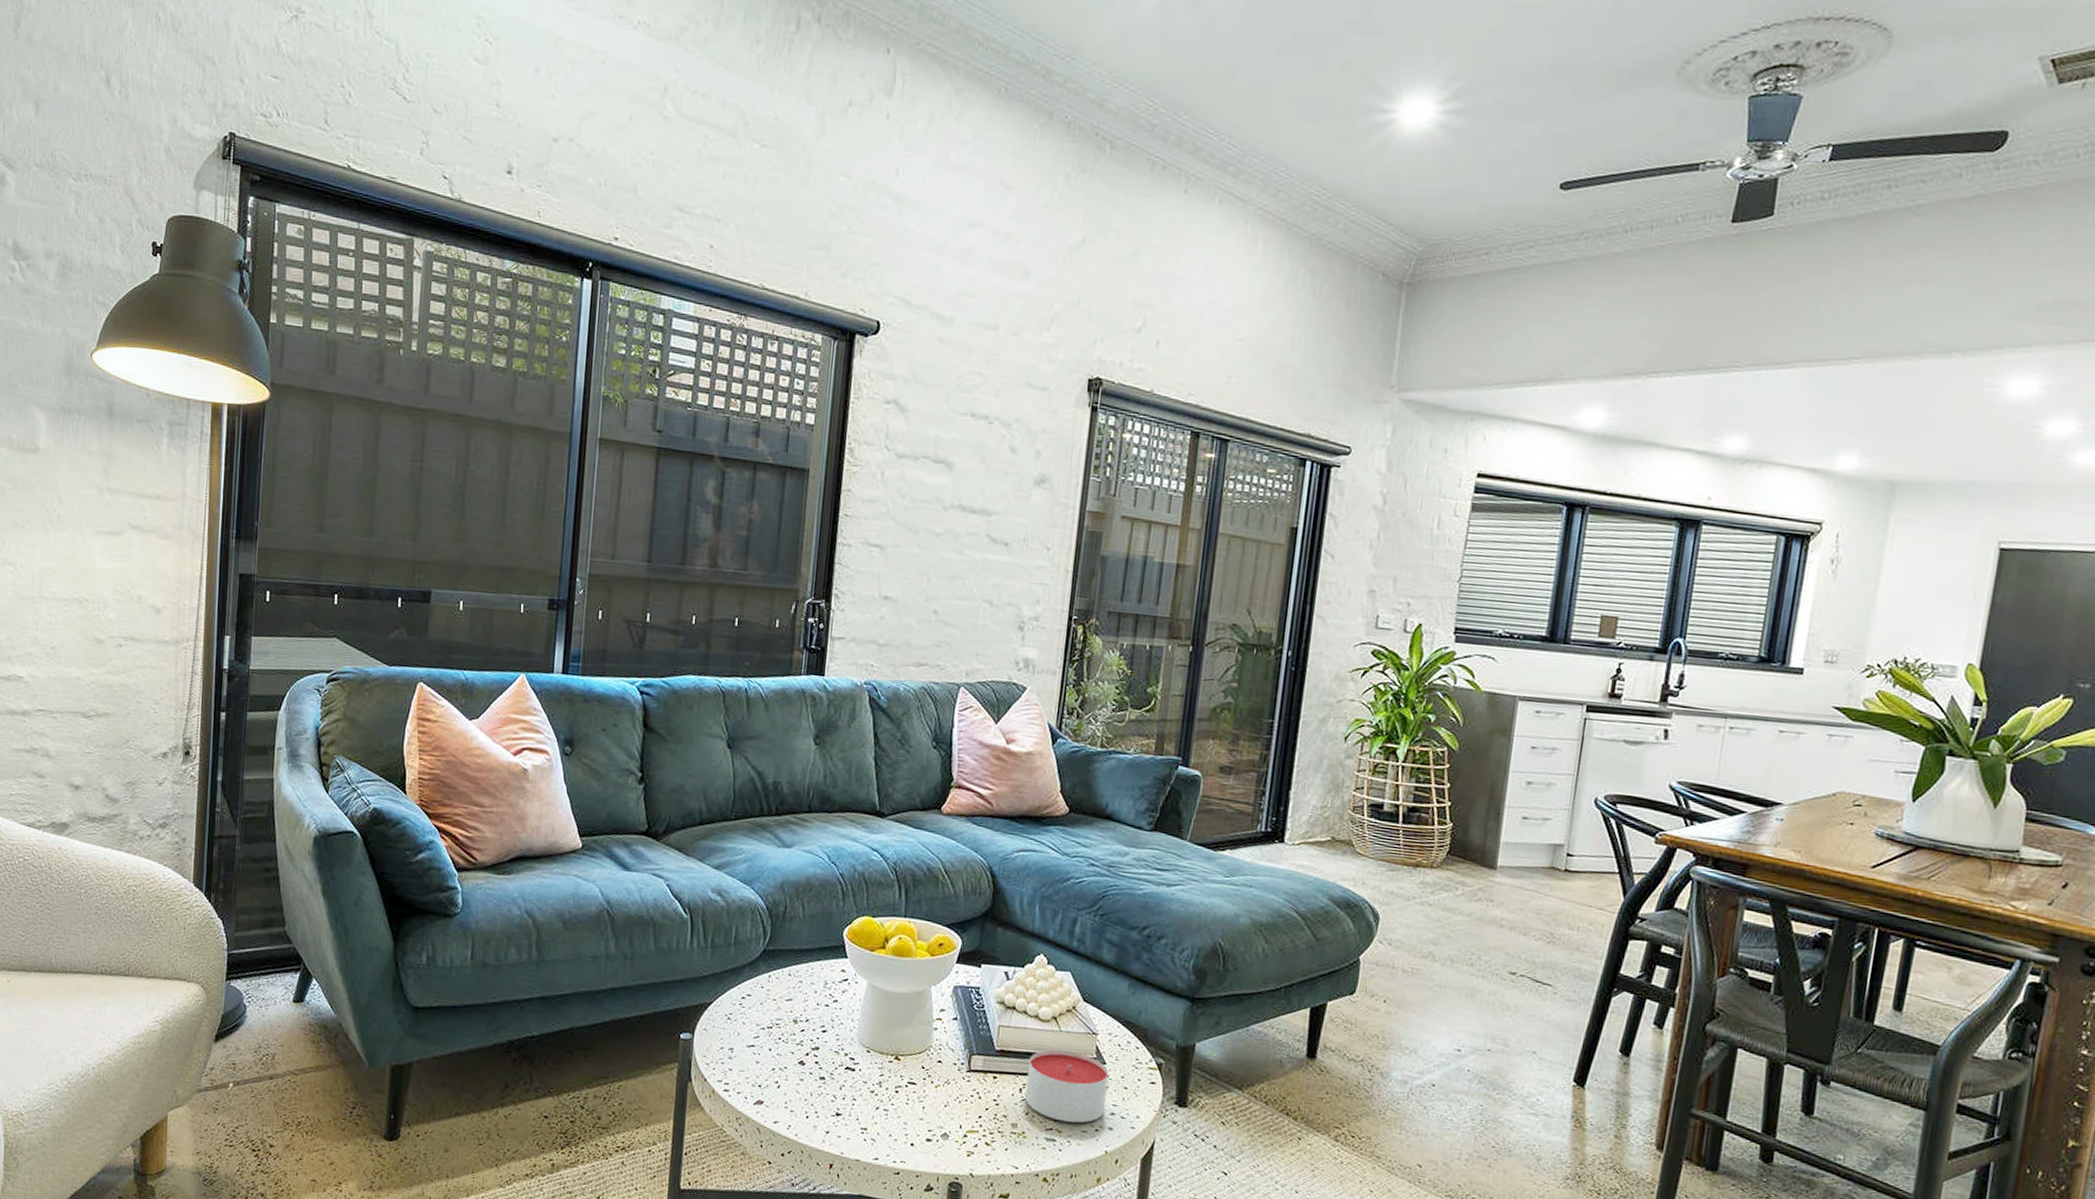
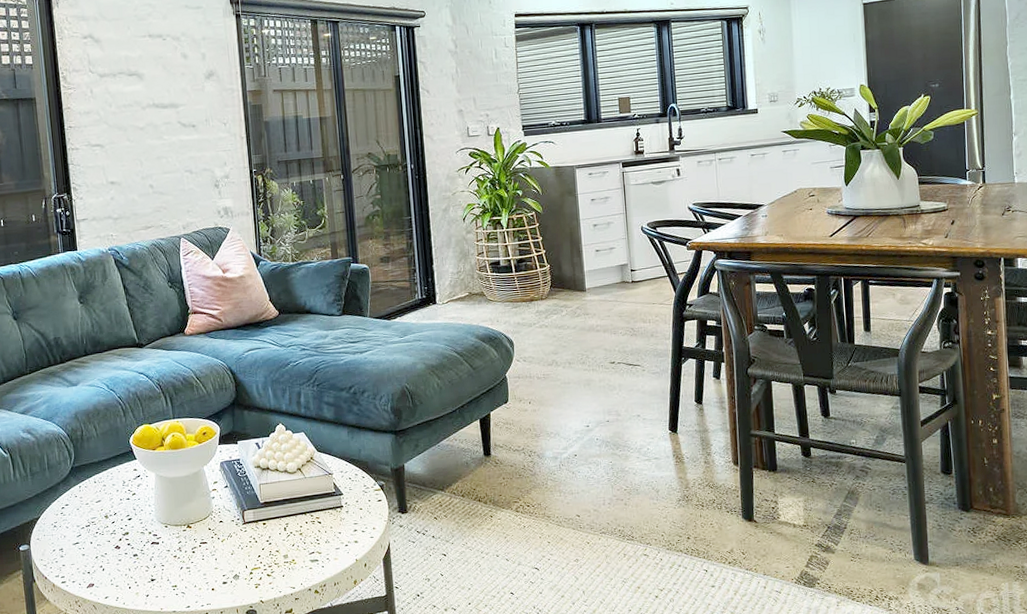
candle: present [1025,1049,1109,1123] -> none [286,491,349,545]

